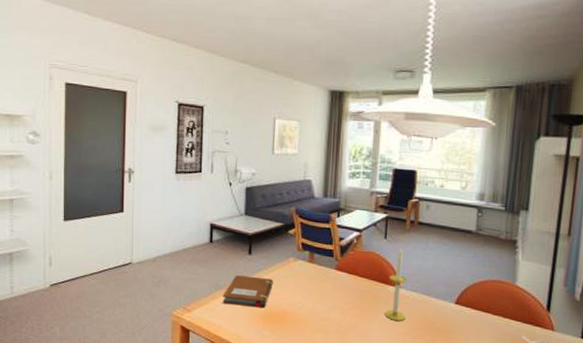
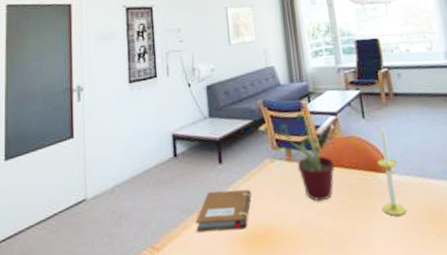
potted plant: none [297,224,355,298] -> present [269,112,335,201]

